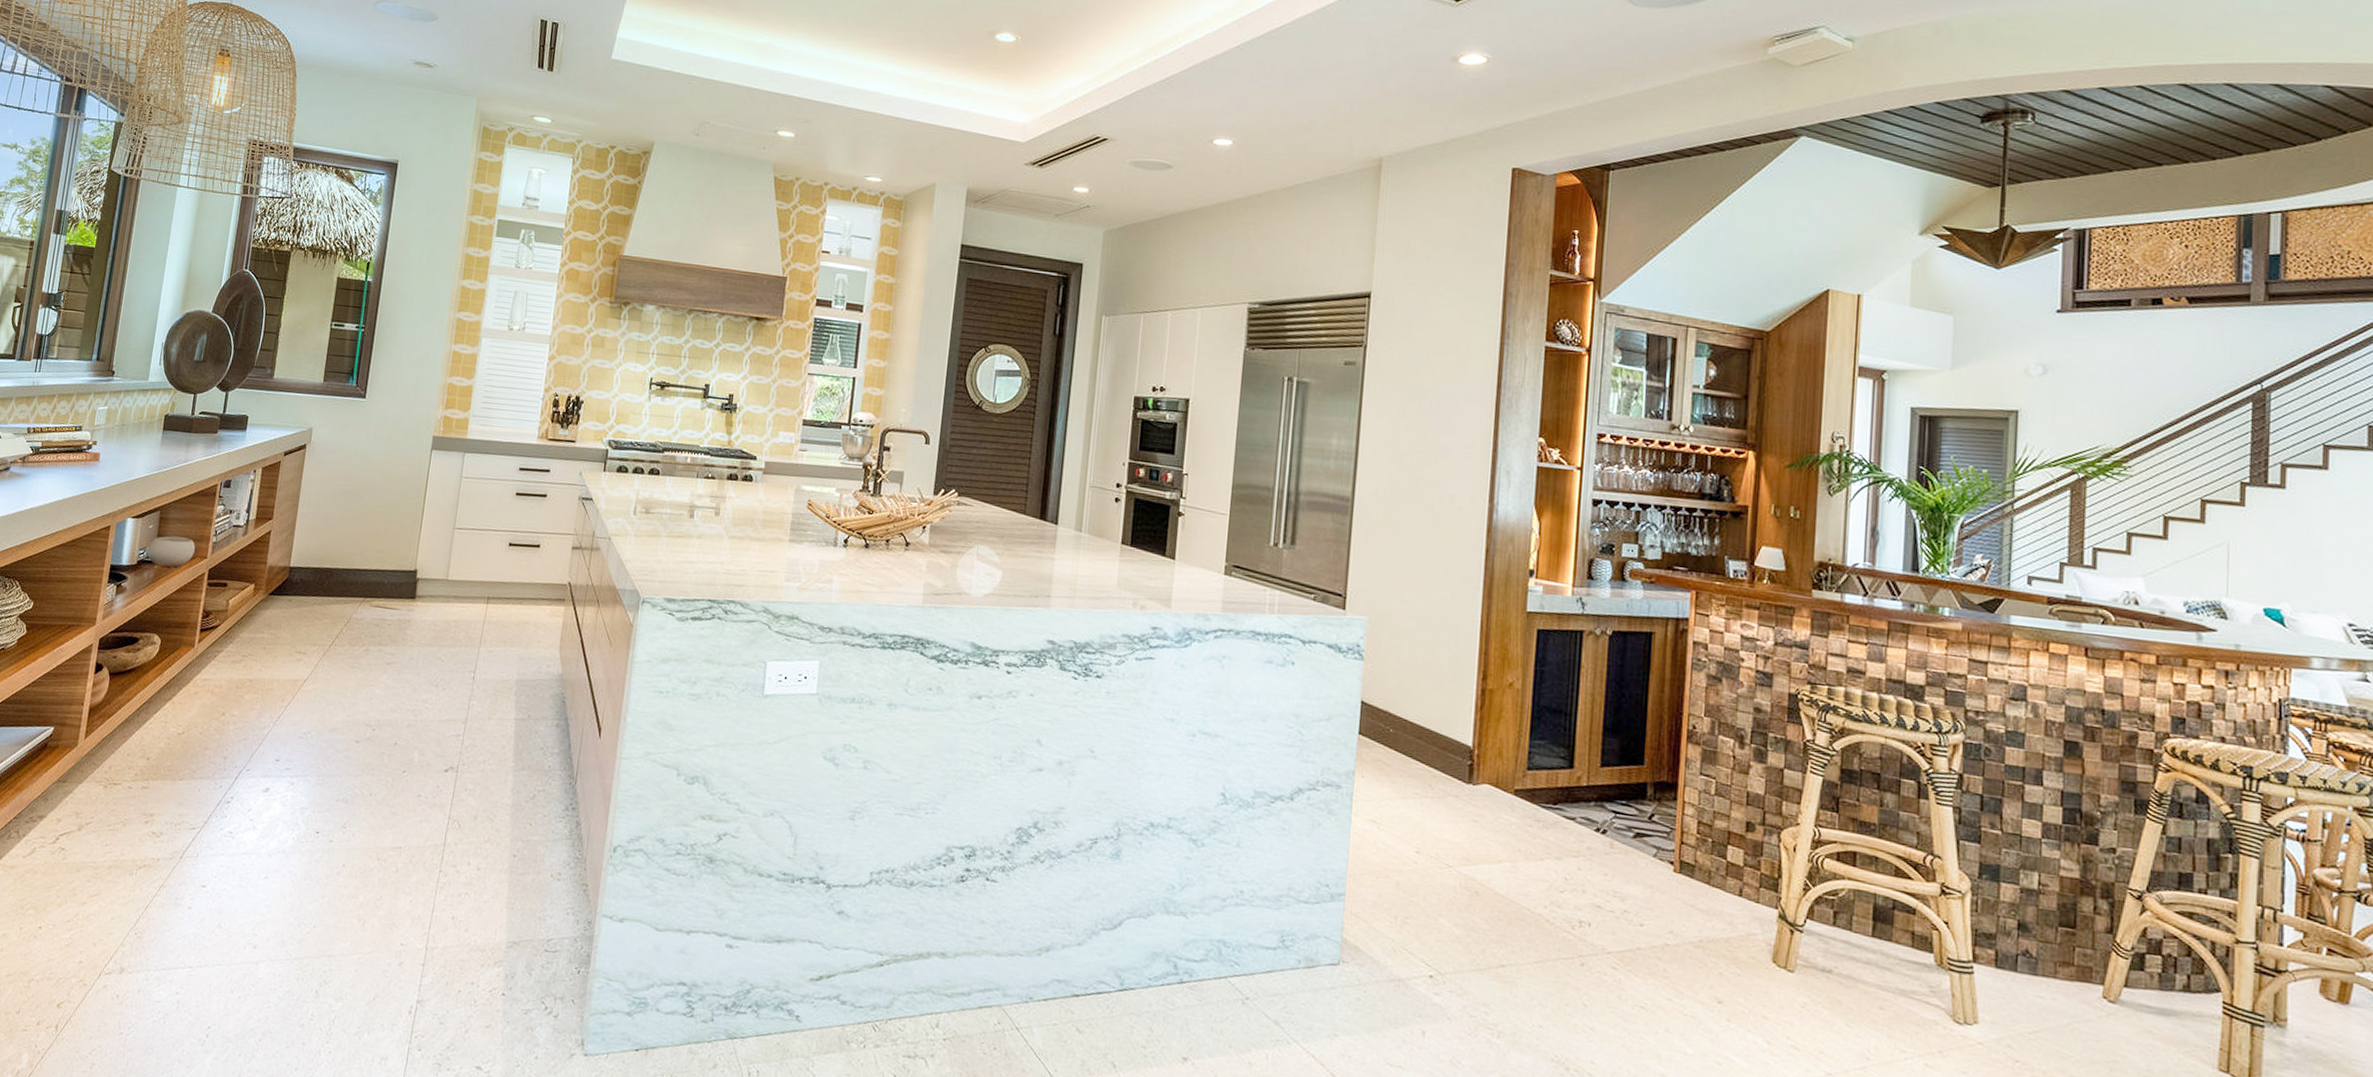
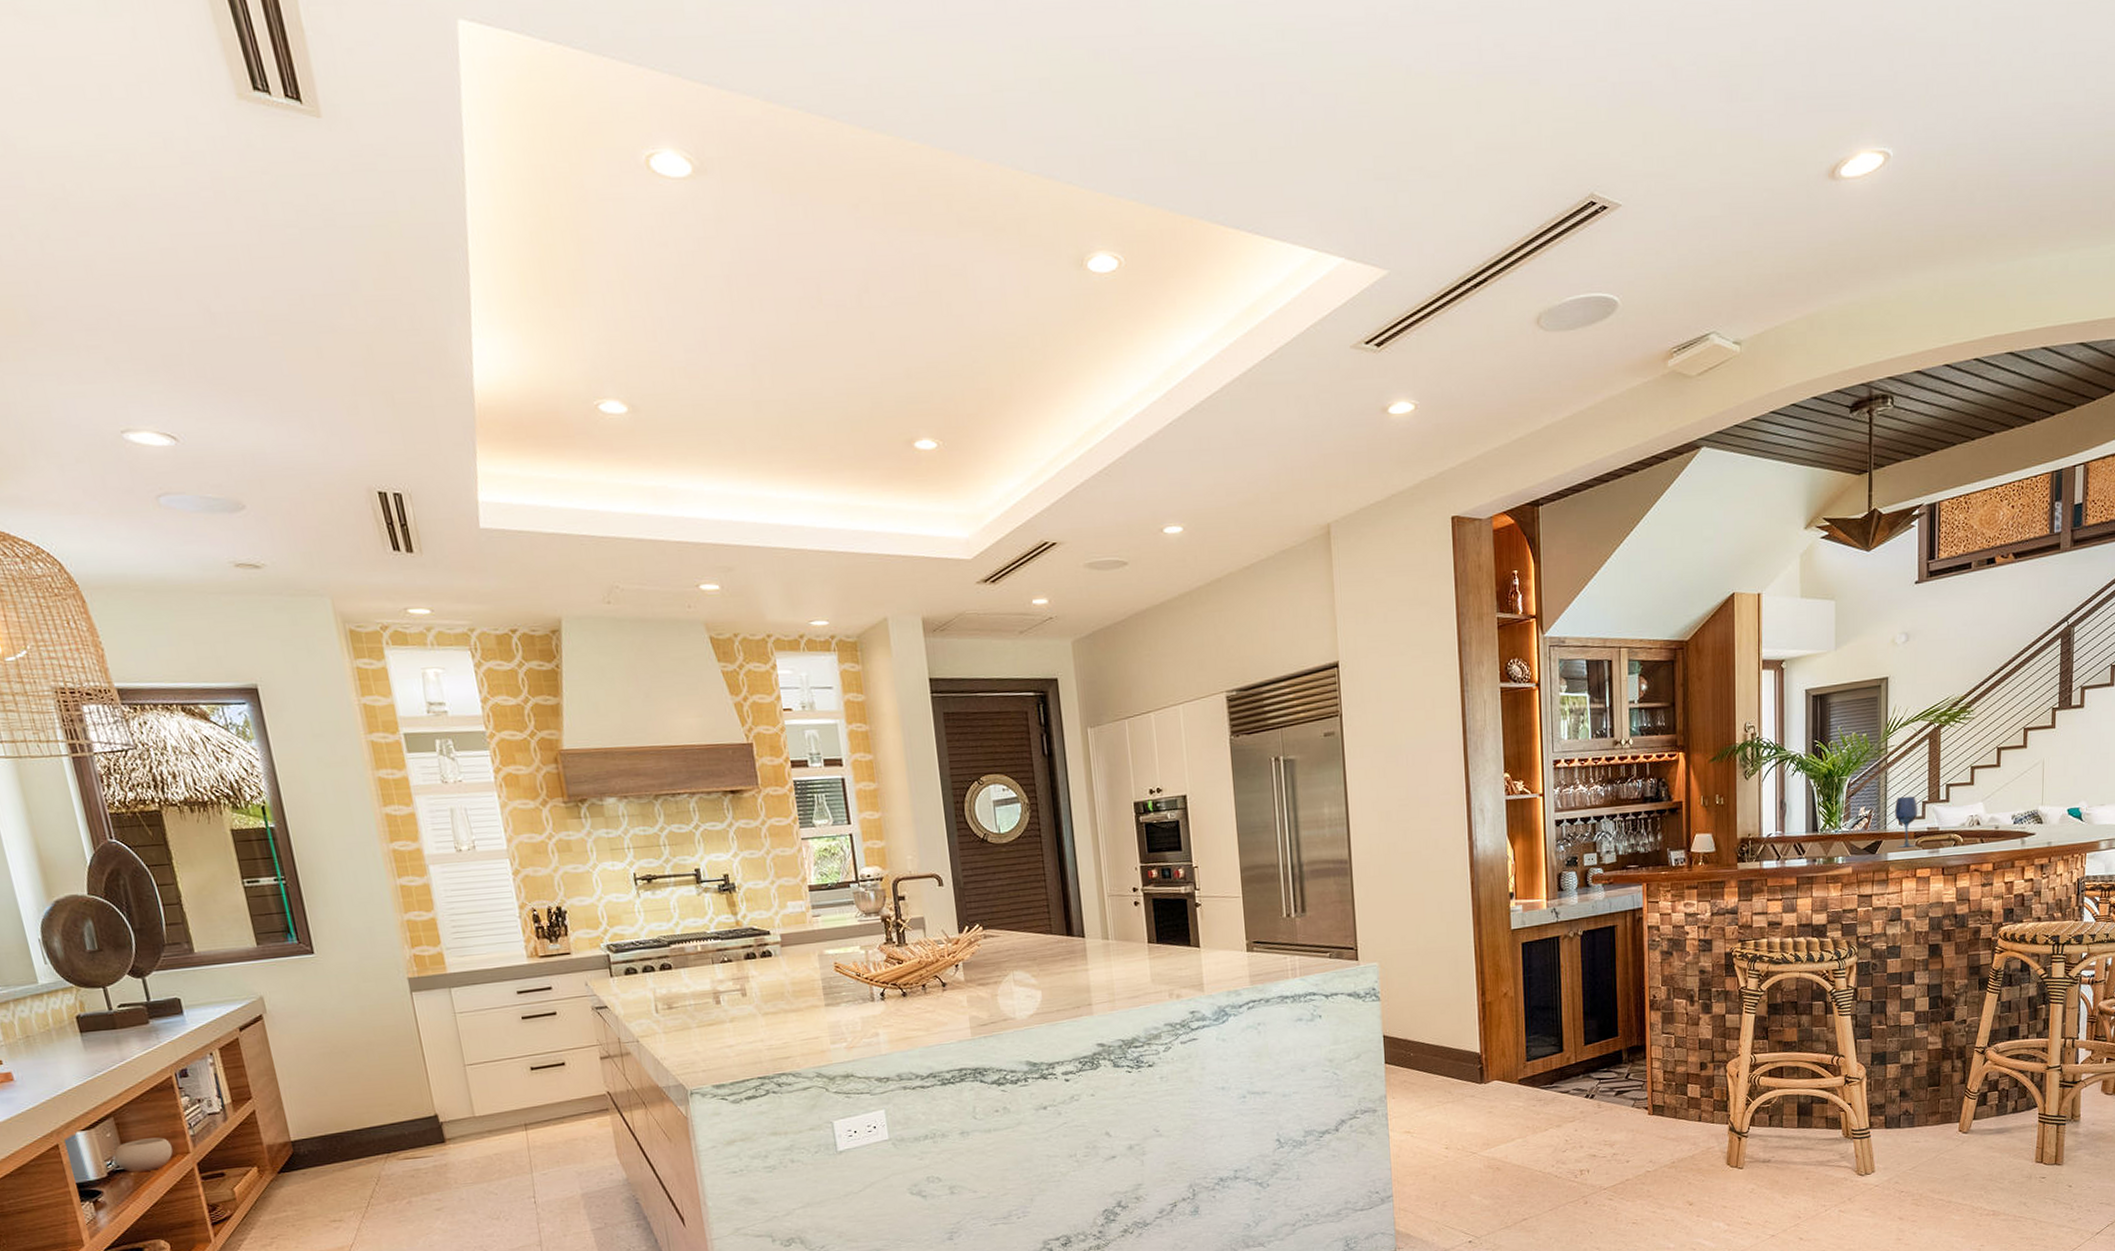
wineglass: none [2022,551,2054,616] -> present [1895,795,1918,849]

